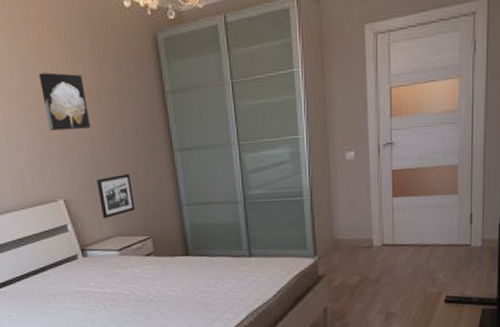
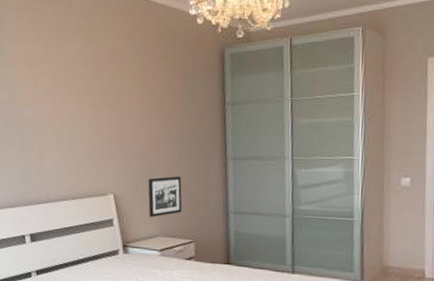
wall art: present [38,72,91,131] -> none [108,75,151,130]

